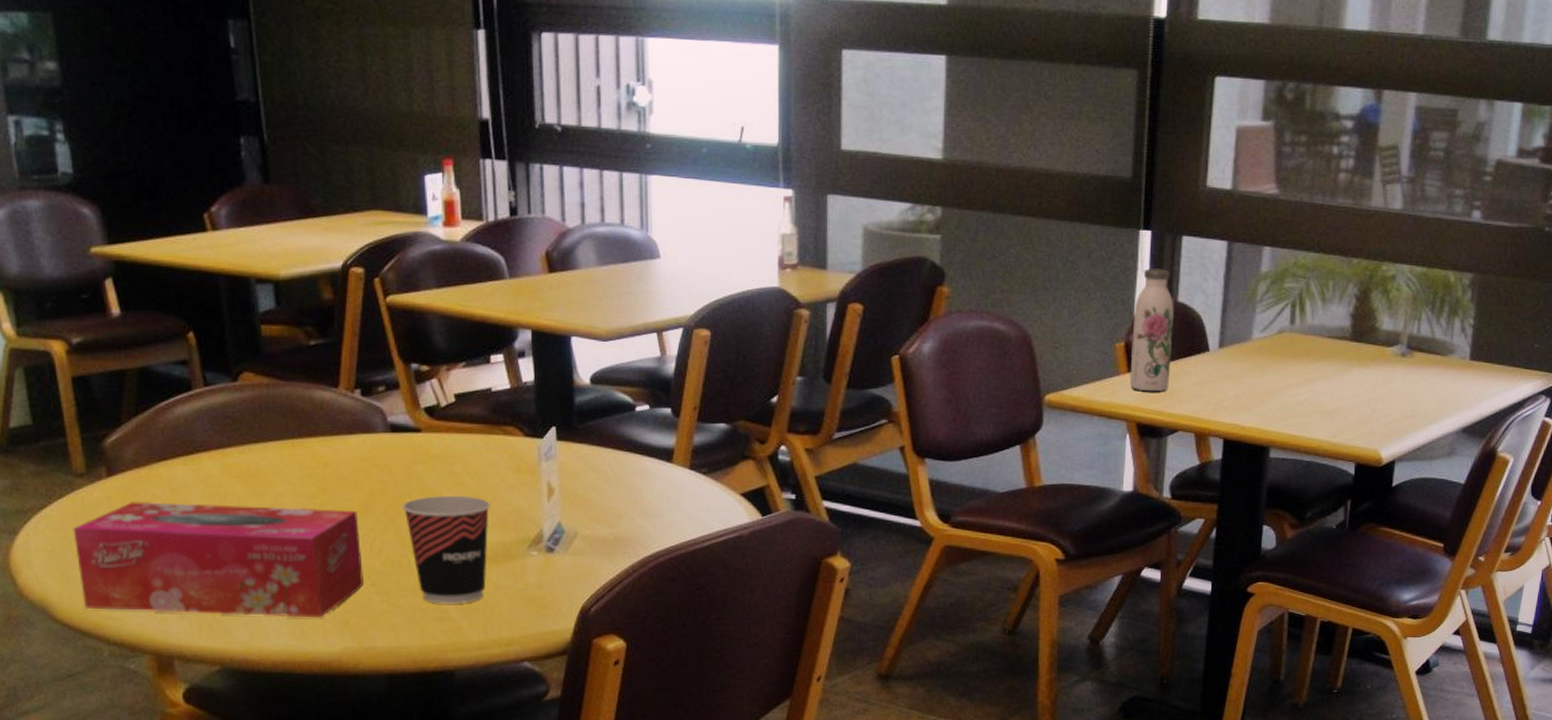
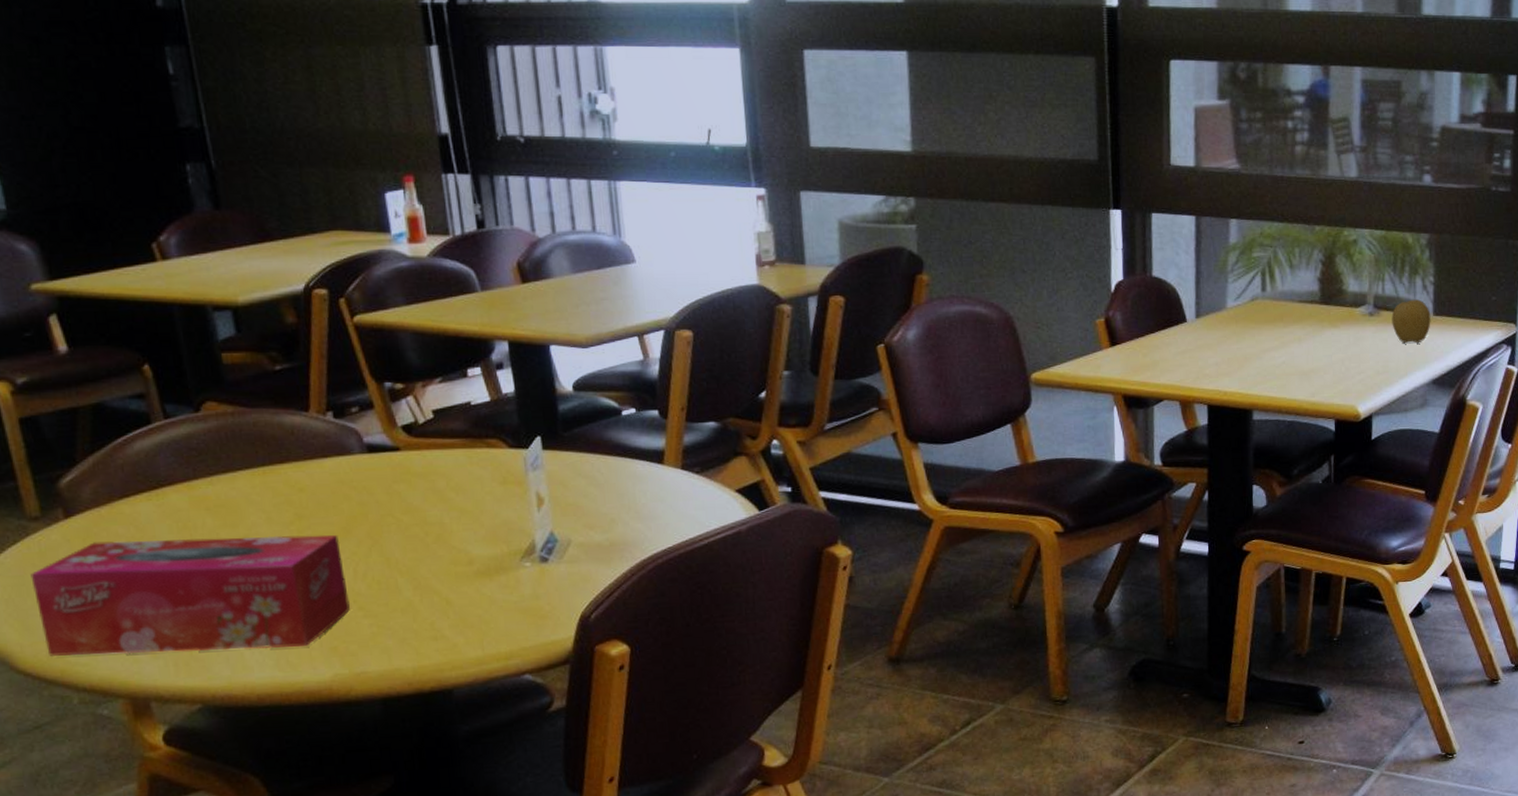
cup: present [402,495,490,604] -> none [385,512,479,623]
water bottle: present [1129,268,1174,391] -> none [1111,246,1151,363]
fruit: none [1424,342,1467,388] -> present [1391,299,1431,343]

